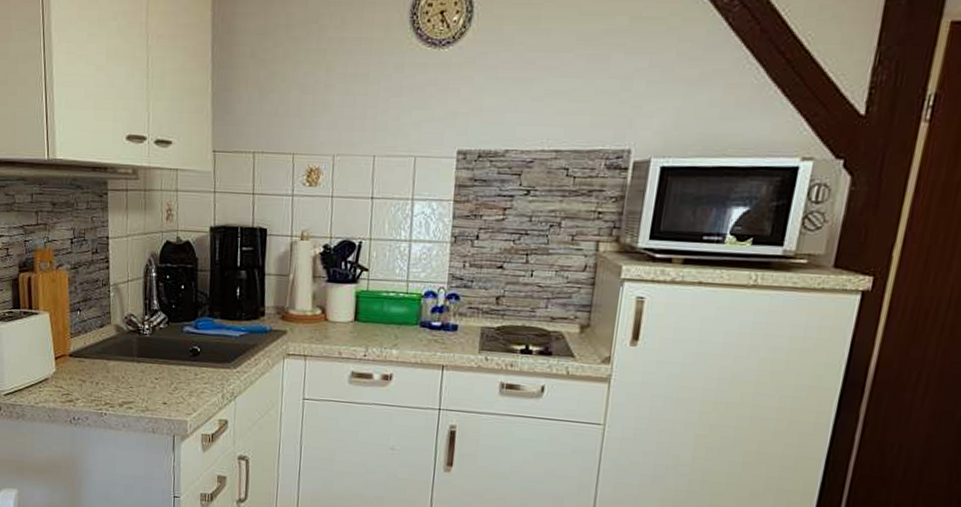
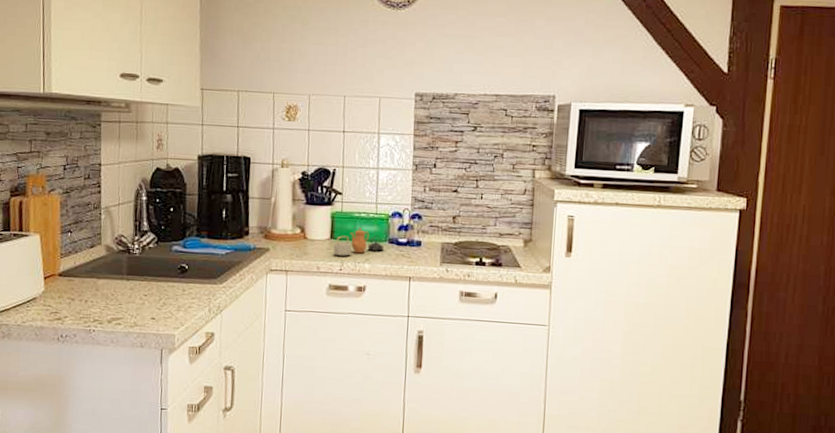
teapot: none [356,308,415,341] -> present [332,227,385,256]

